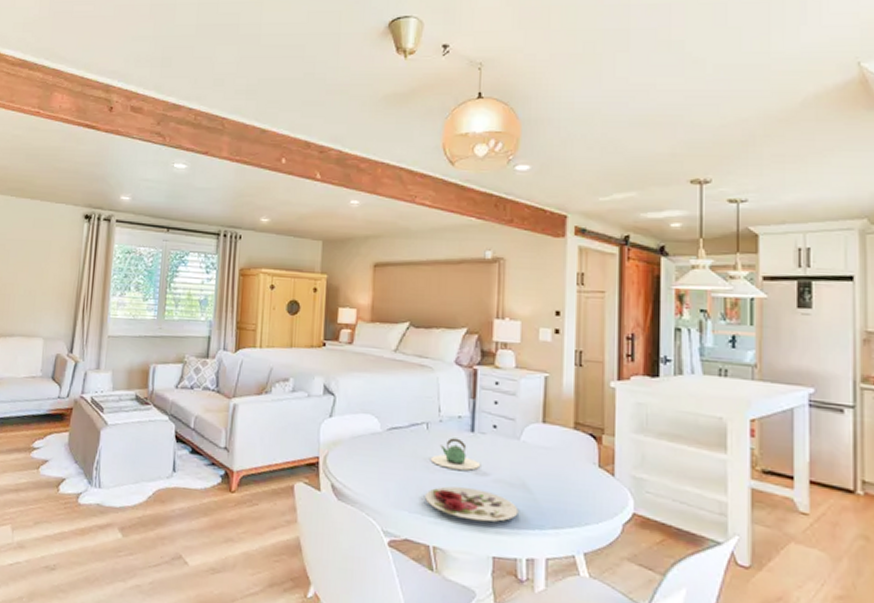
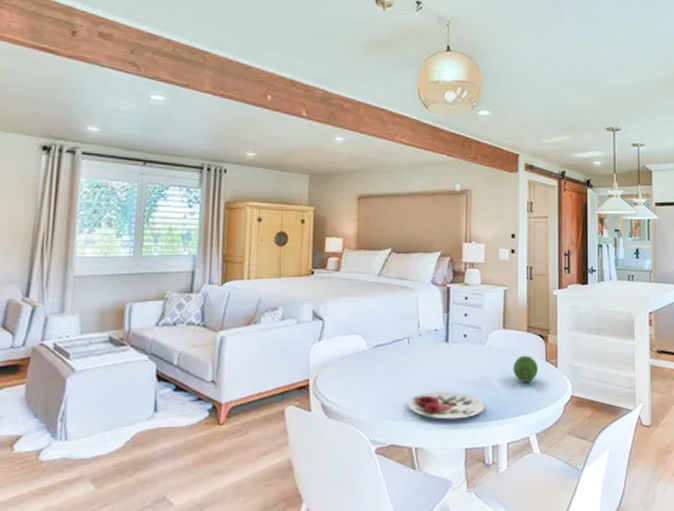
teapot: present [430,438,481,471] -> none [411,349,454,376]
fruit: none [554,456,589,490] -> present [513,355,539,382]

